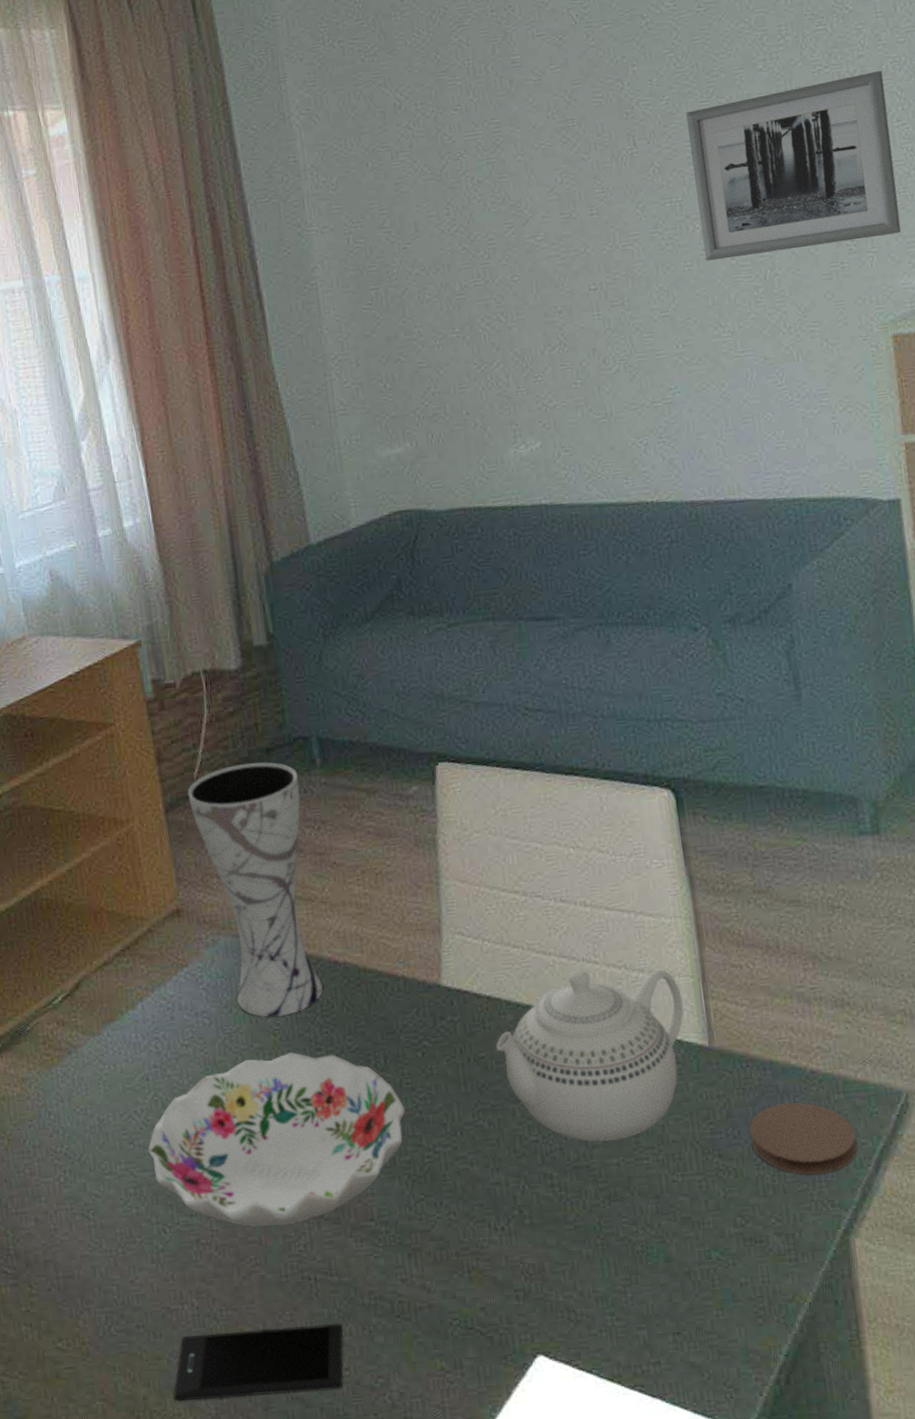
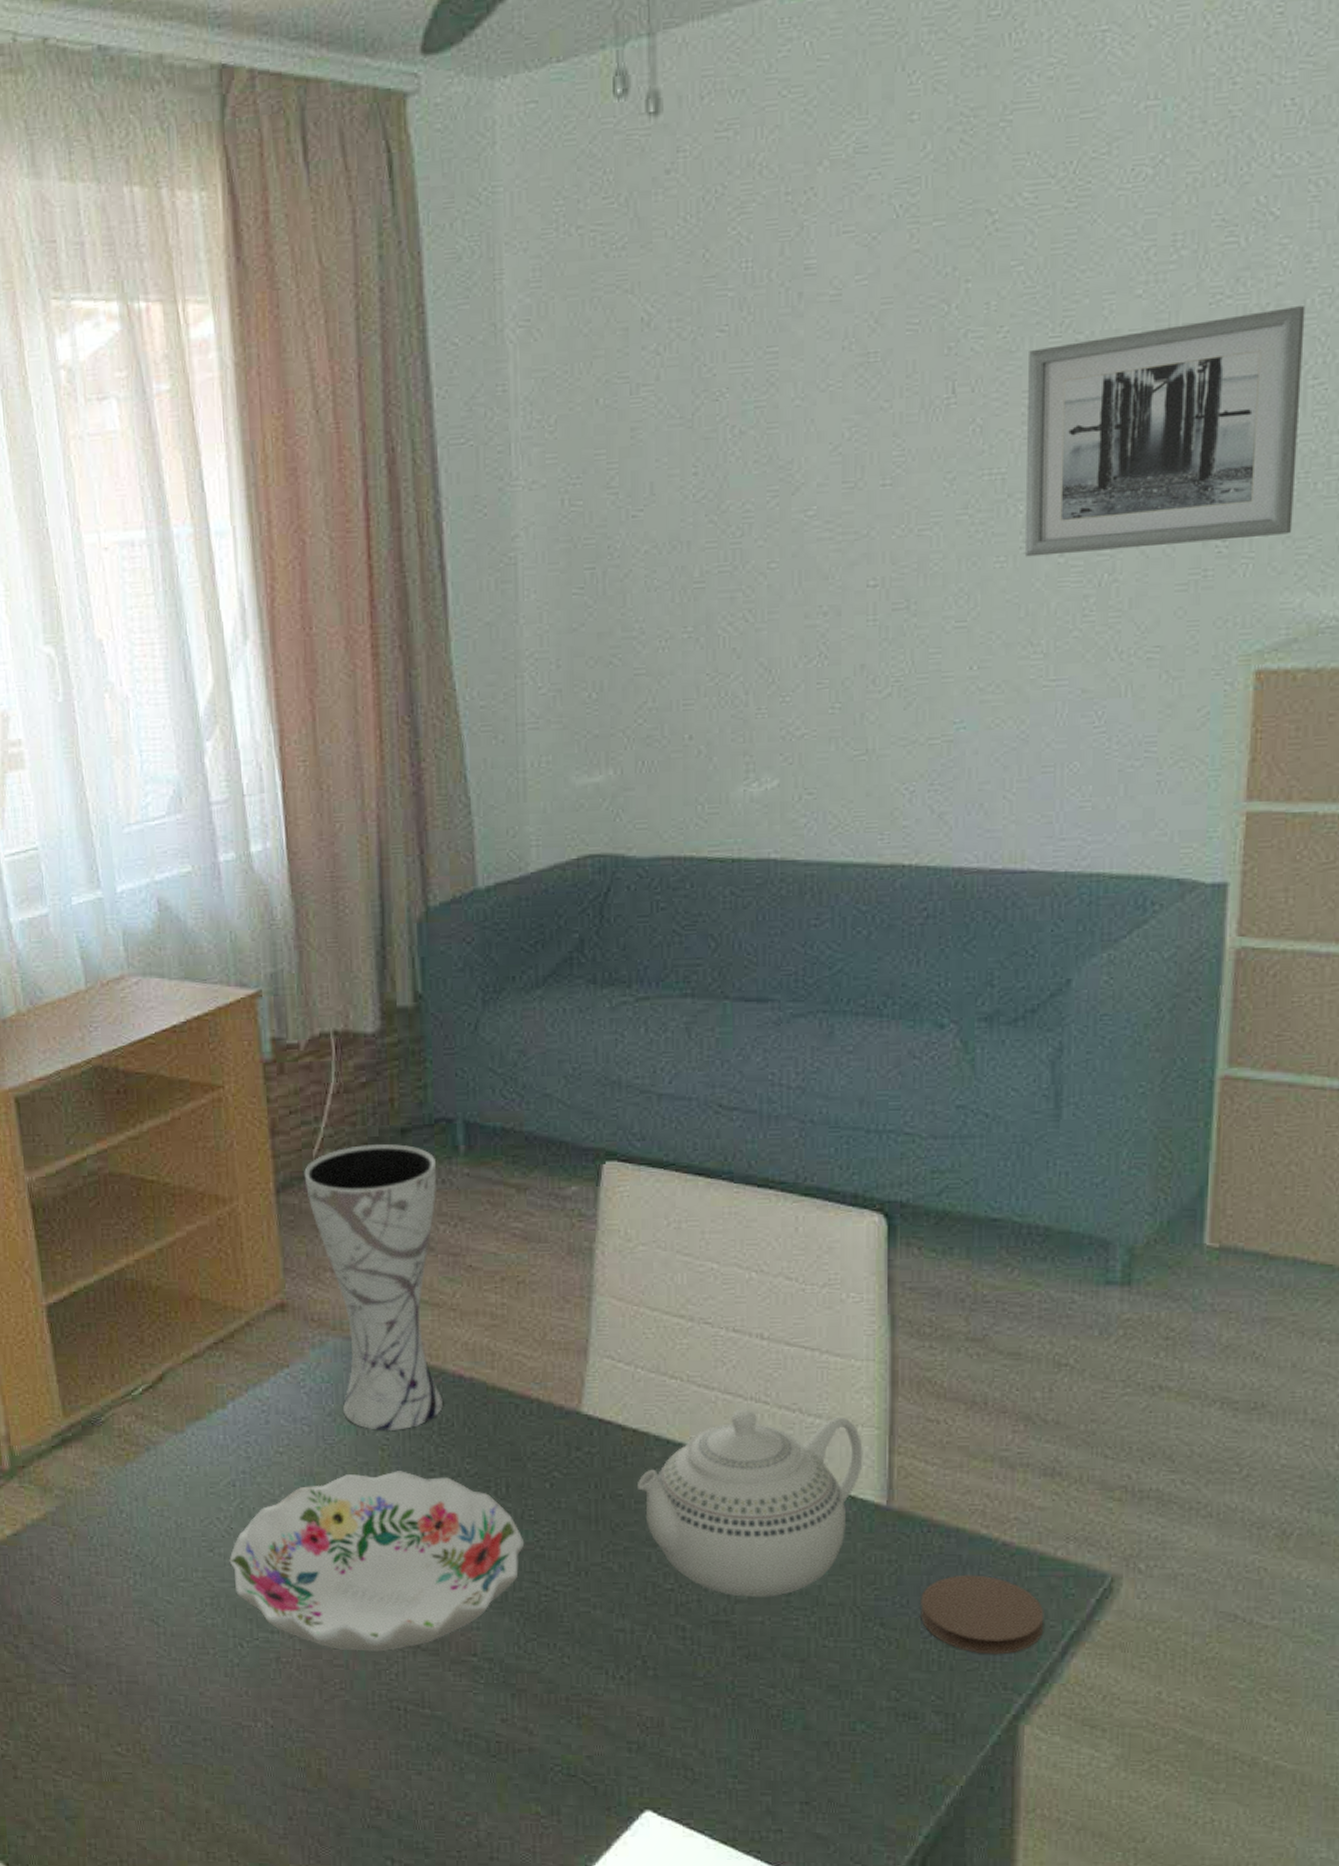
smartphone: present [173,1323,343,1401] -> none [238,1754,431,1823]

